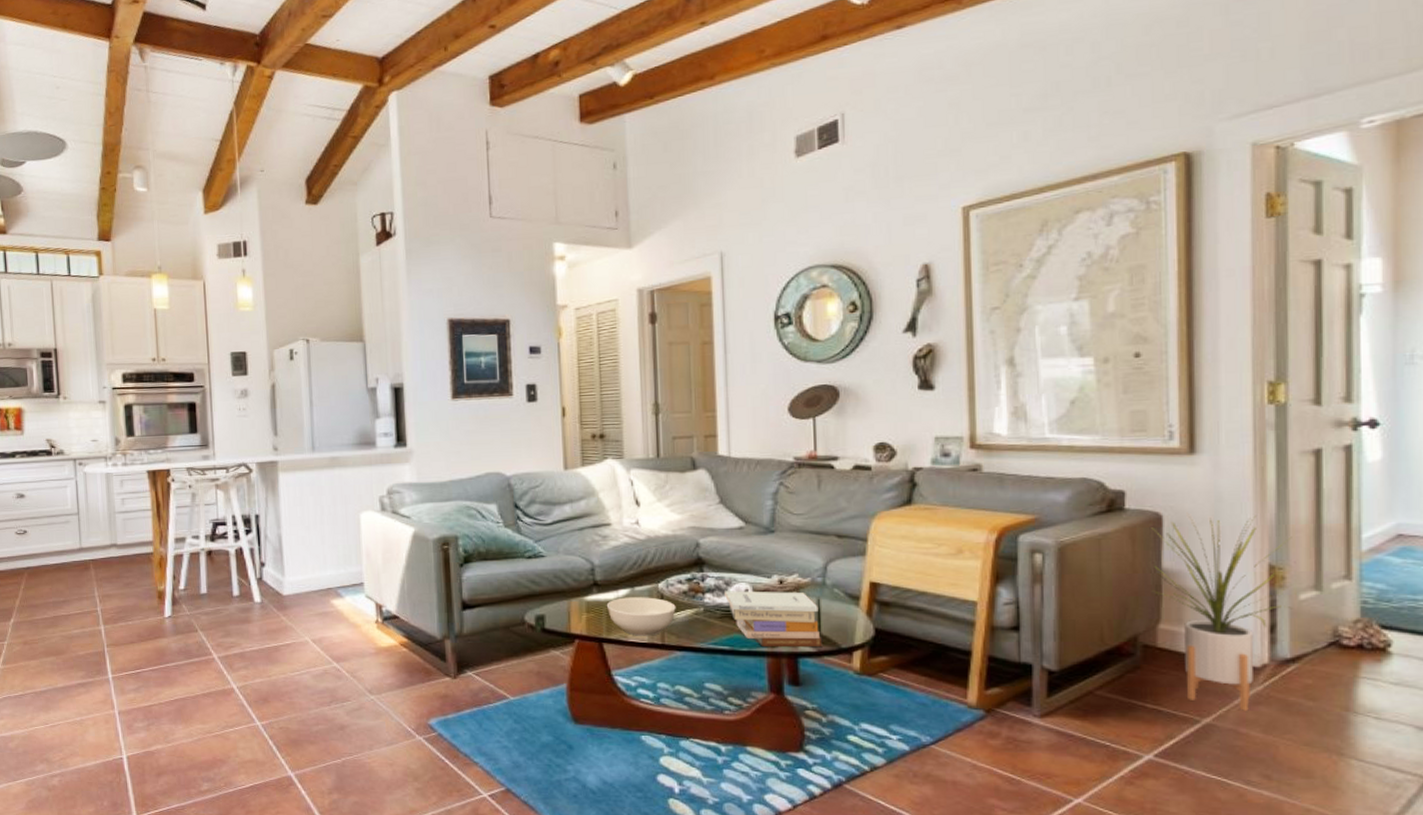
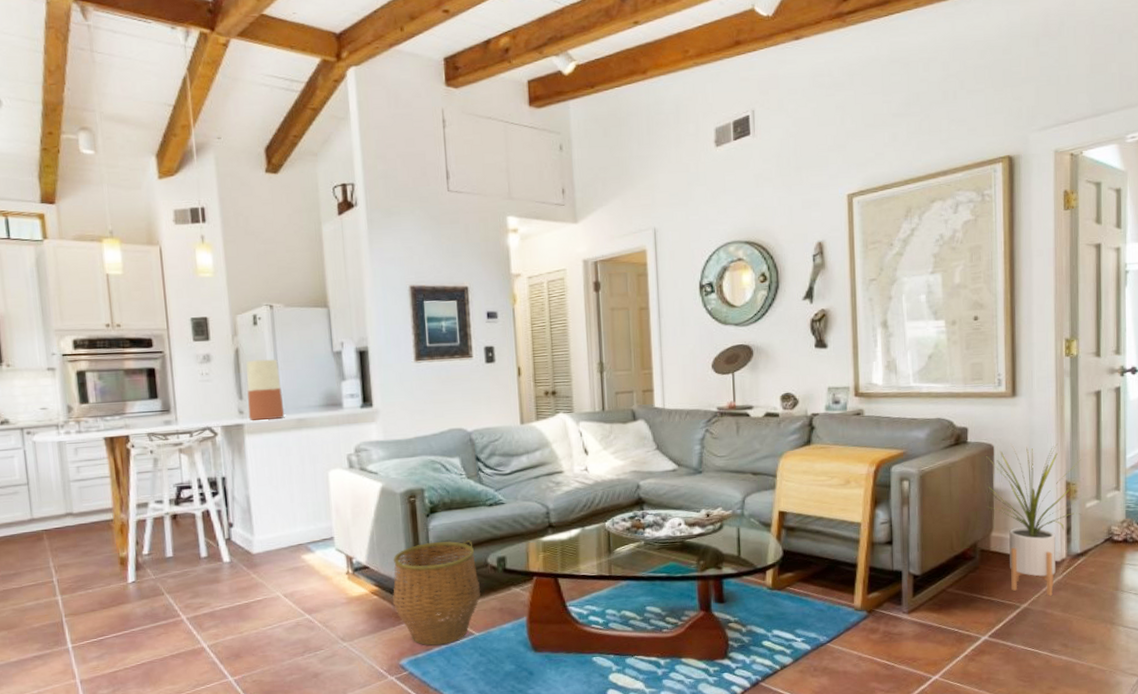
vase: none [281,395,318,458] -> present [246,359,285,420]
basket: none [423,595,517,707] -> present [393,540,481,646]
bowl: present [606,597,676,636] -> none [560,535,621,570]
books: present [725,591,823,646] -> none [662,523,742,572]

